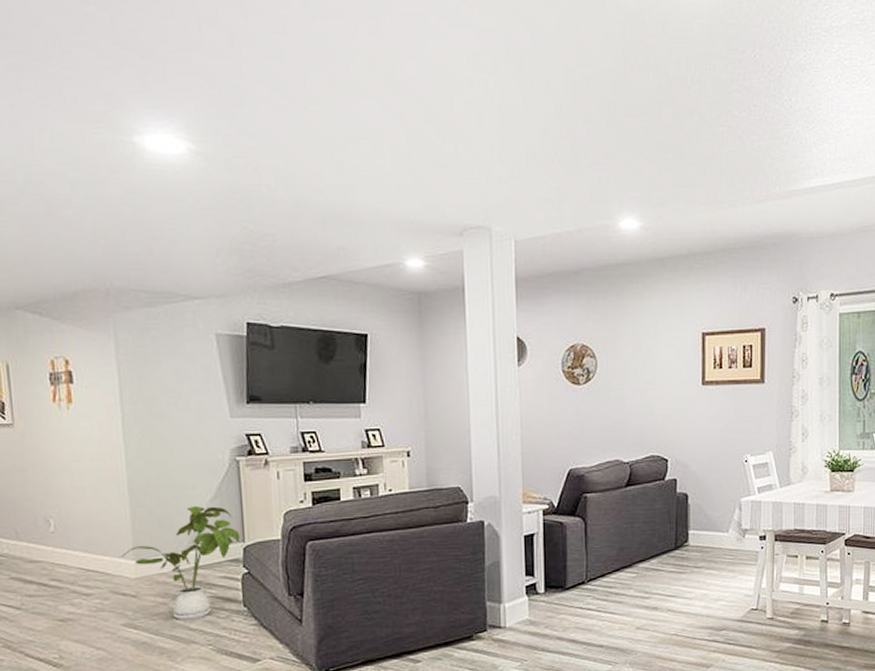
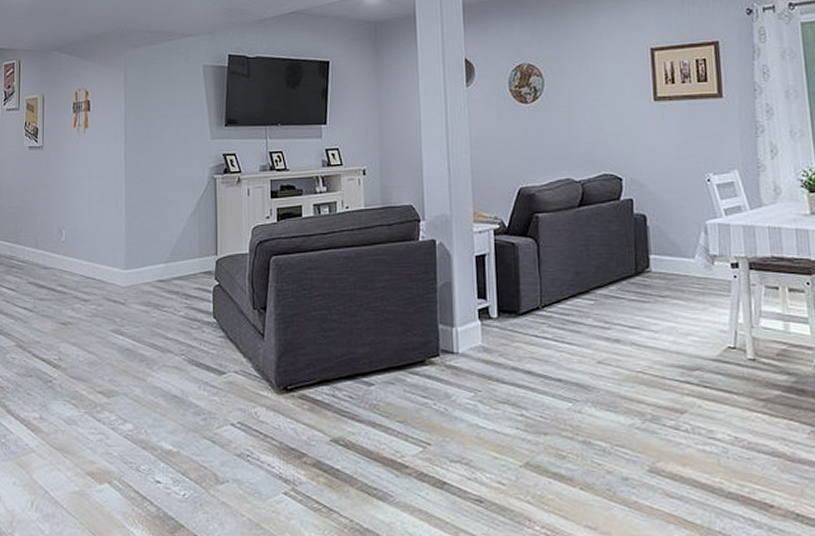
house plant: present [121,505,240,620] -> none [115,219,214,329]

